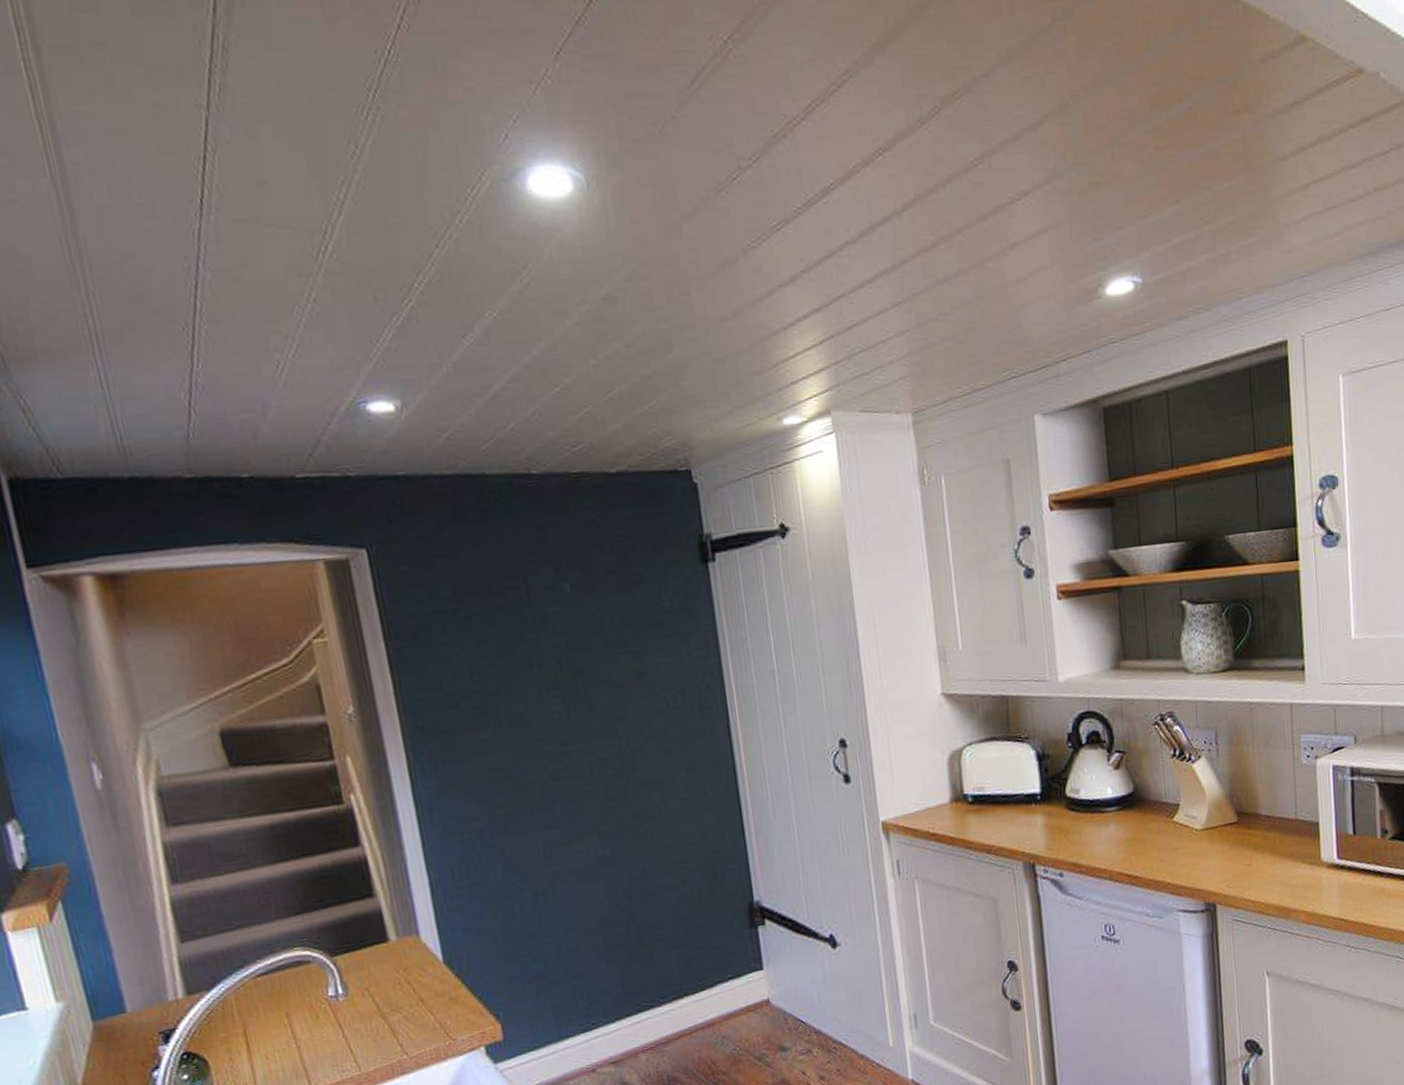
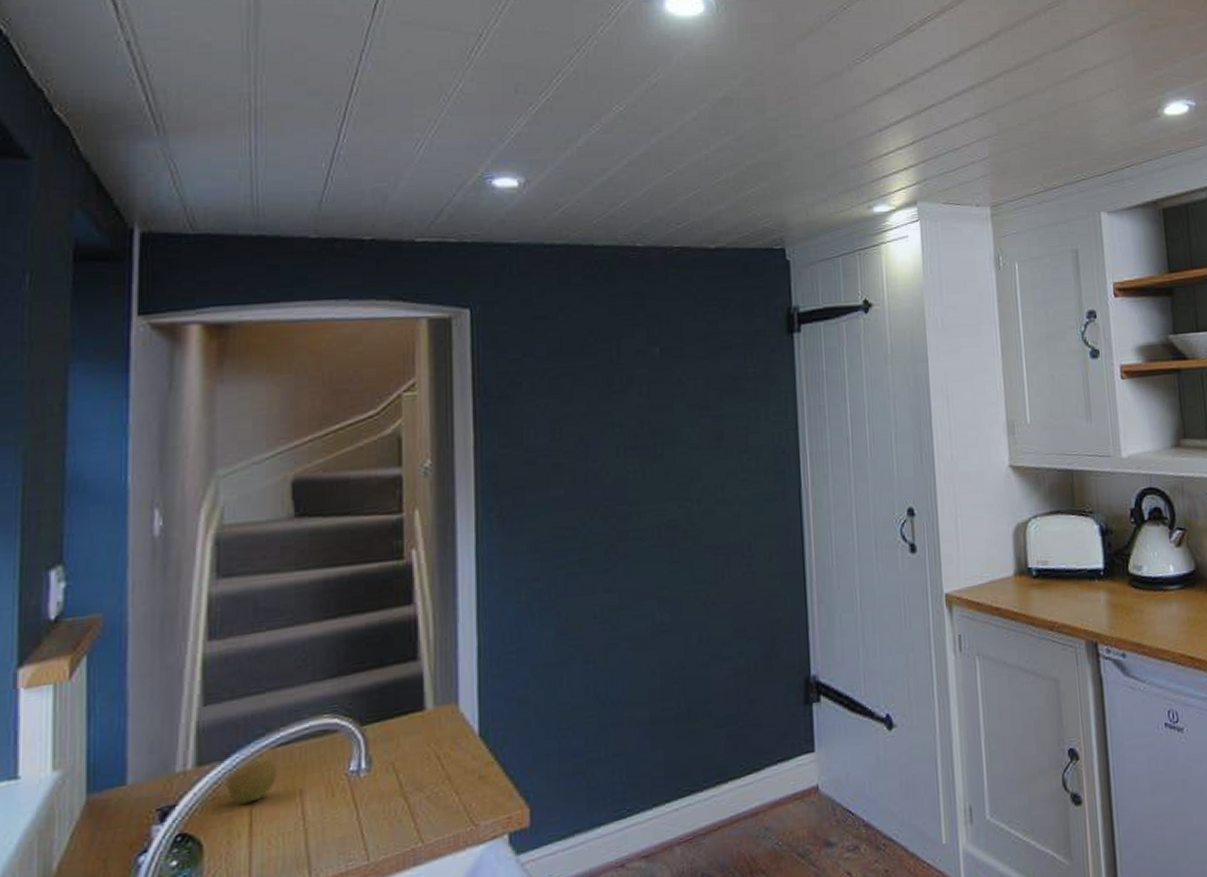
apple: none [216,985,263,1027] -> present [226,756,276,805]

